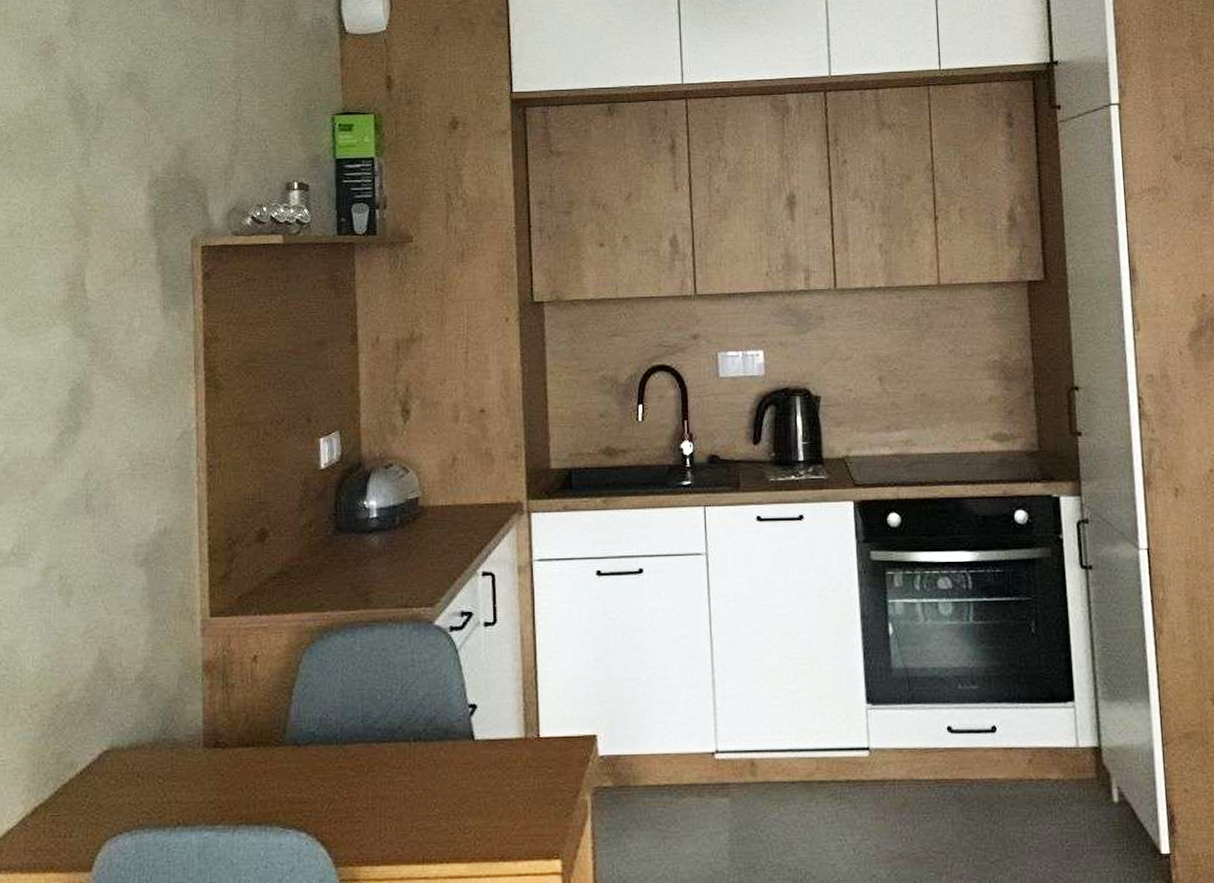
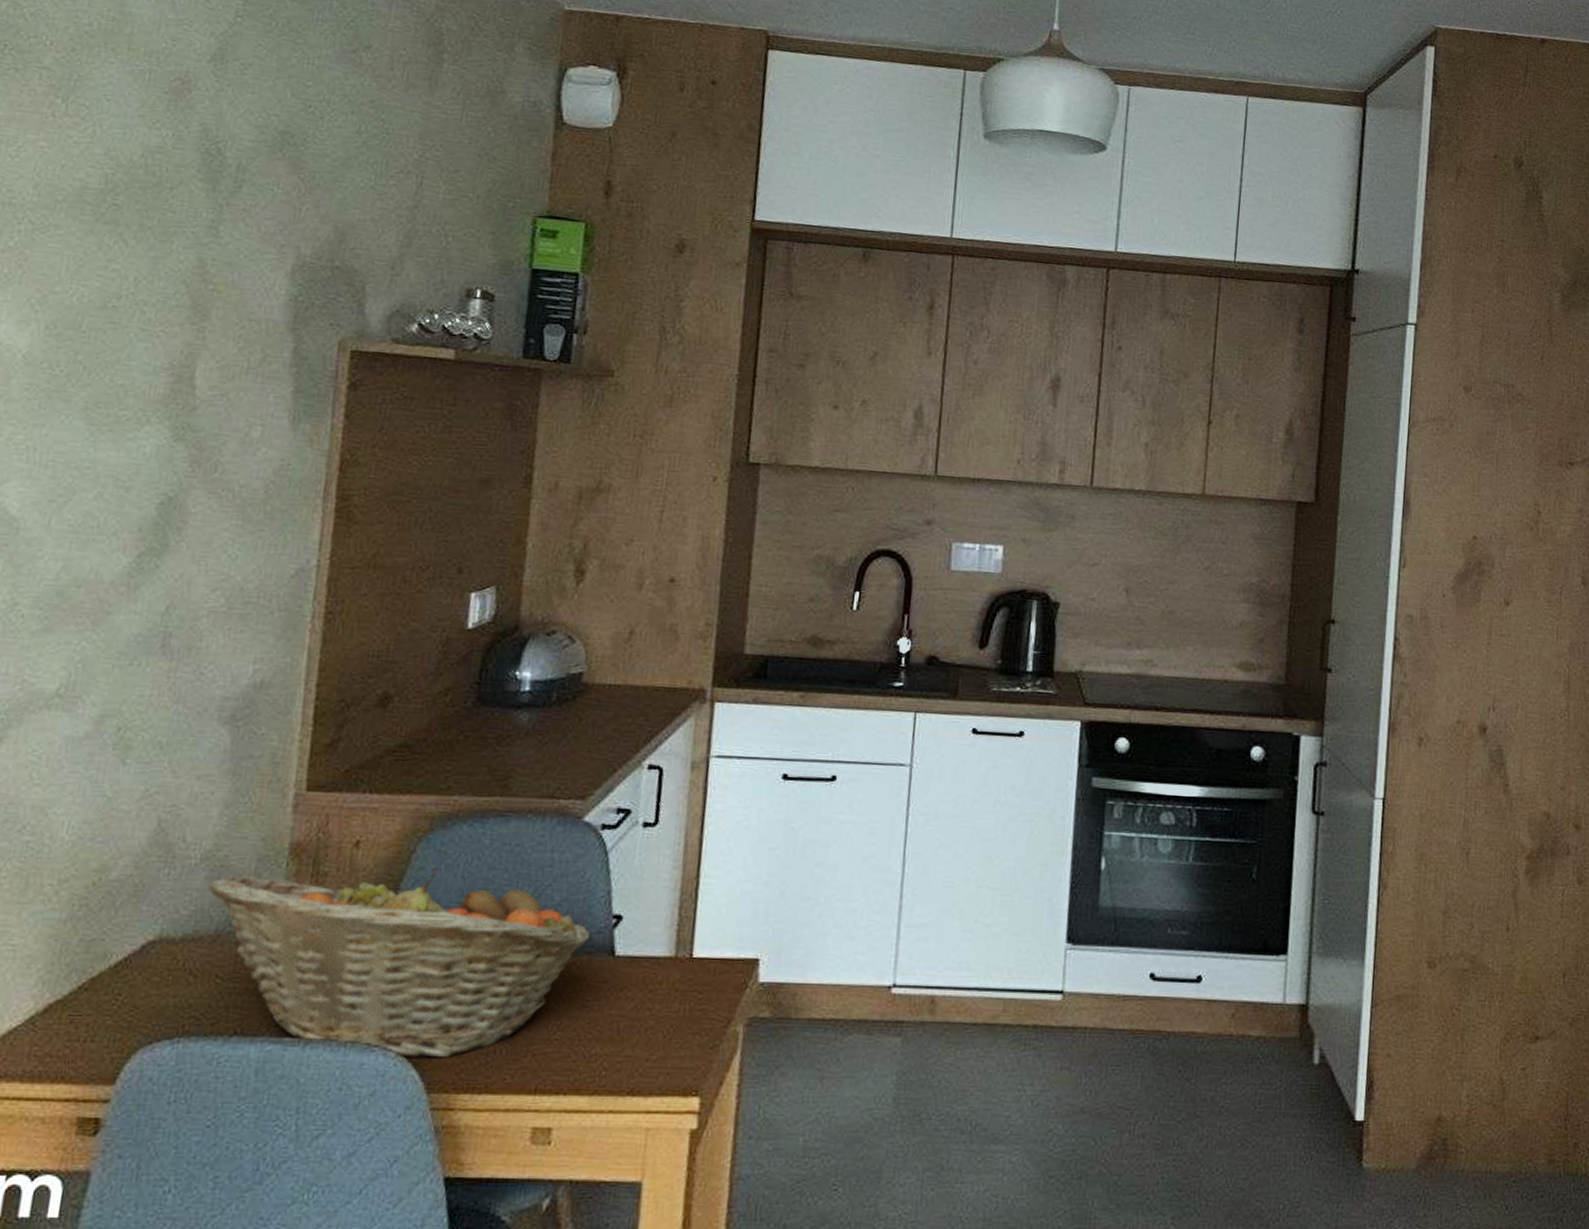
fruit basket: none [144,673,452,837] -> present [208,866,591,1058]

